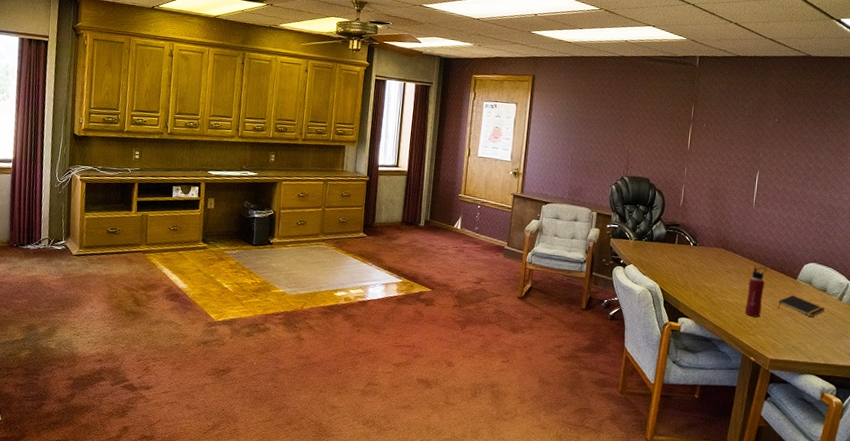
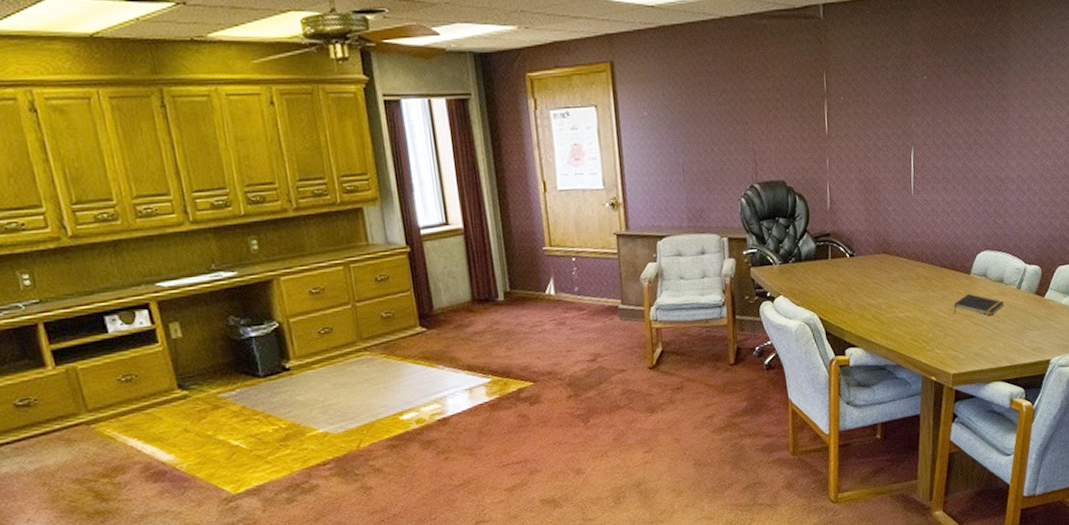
water bottle: present [744,266,767,318] -> none [918,267,937,330]

